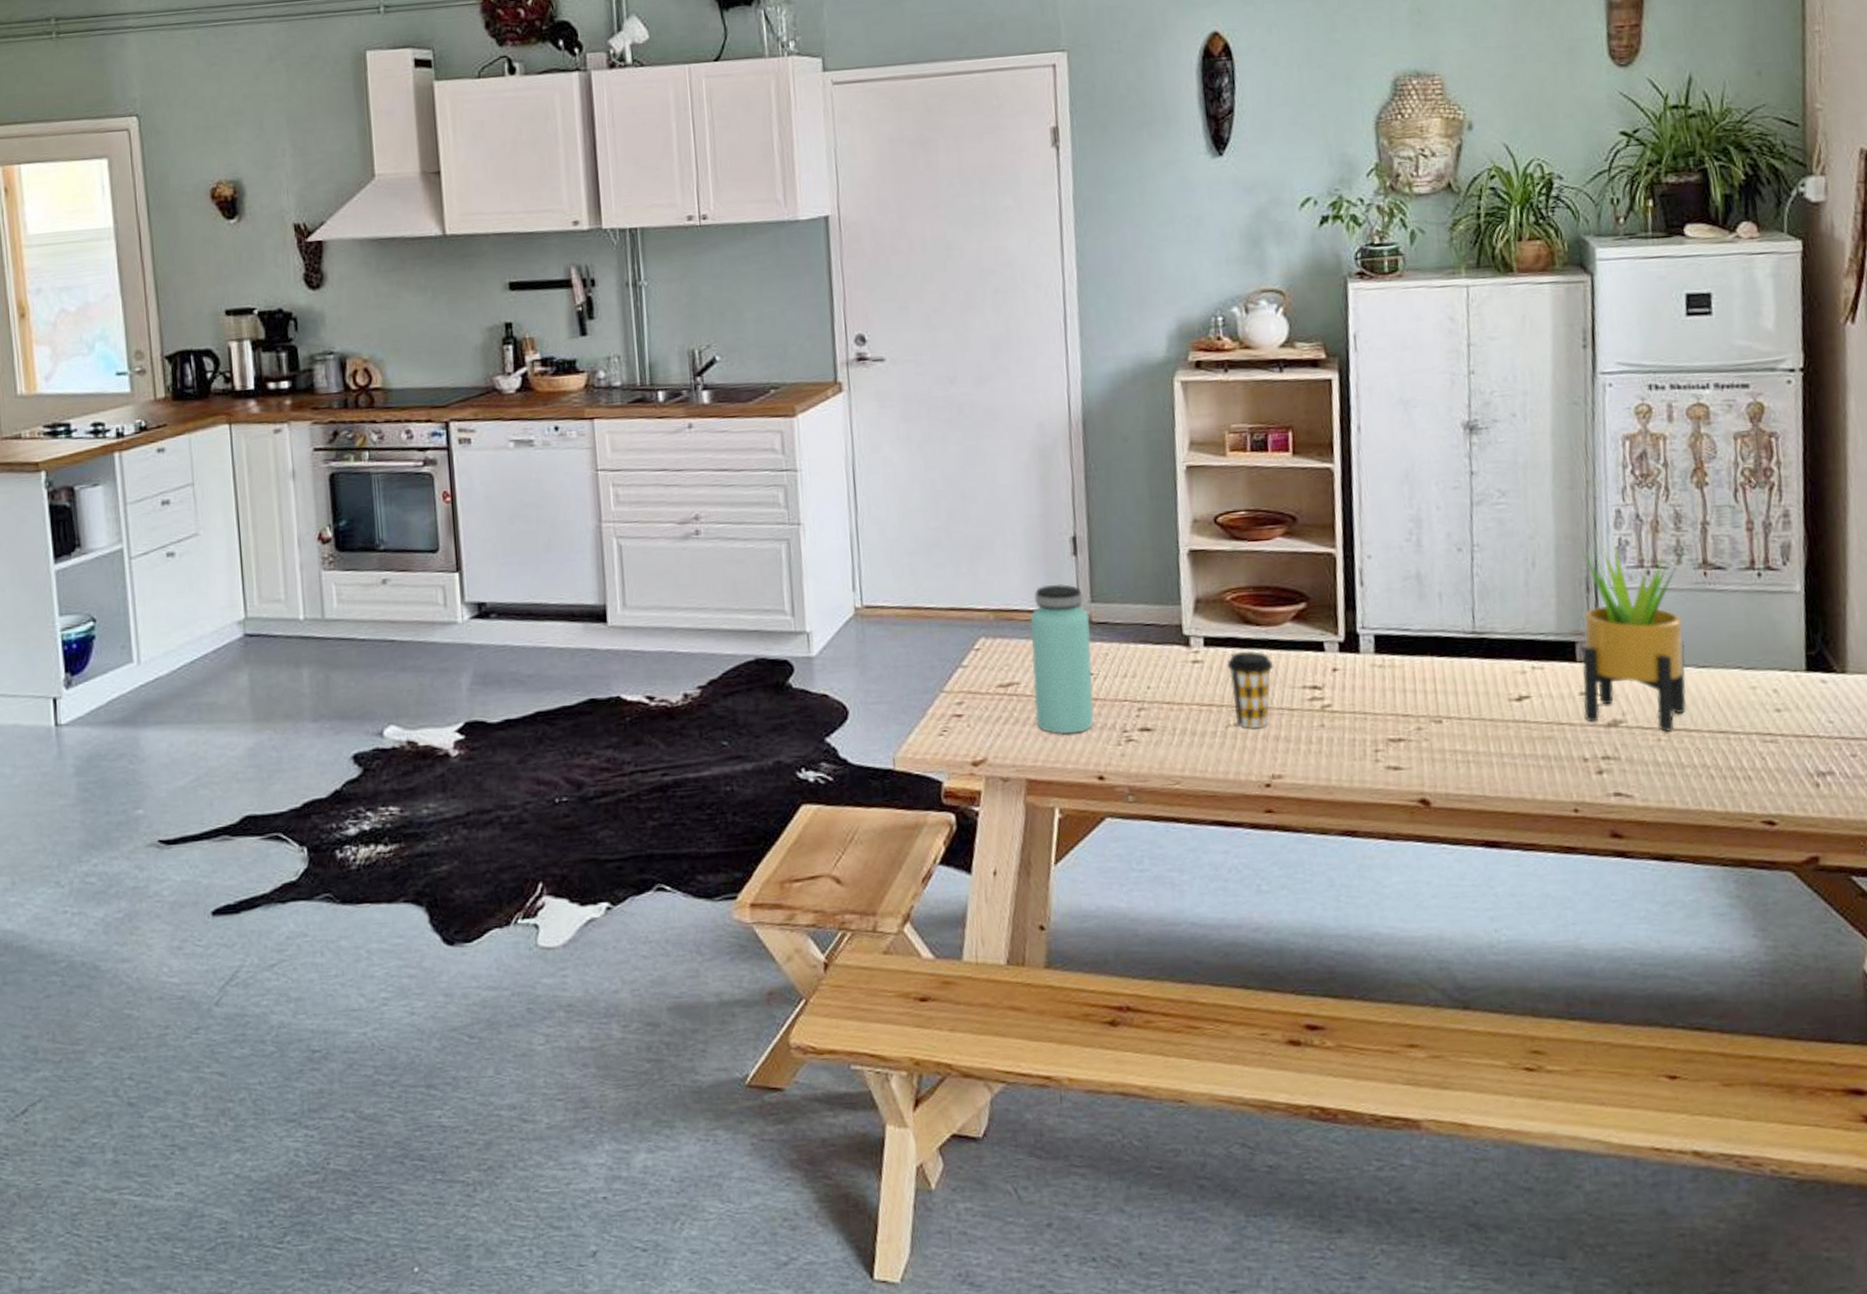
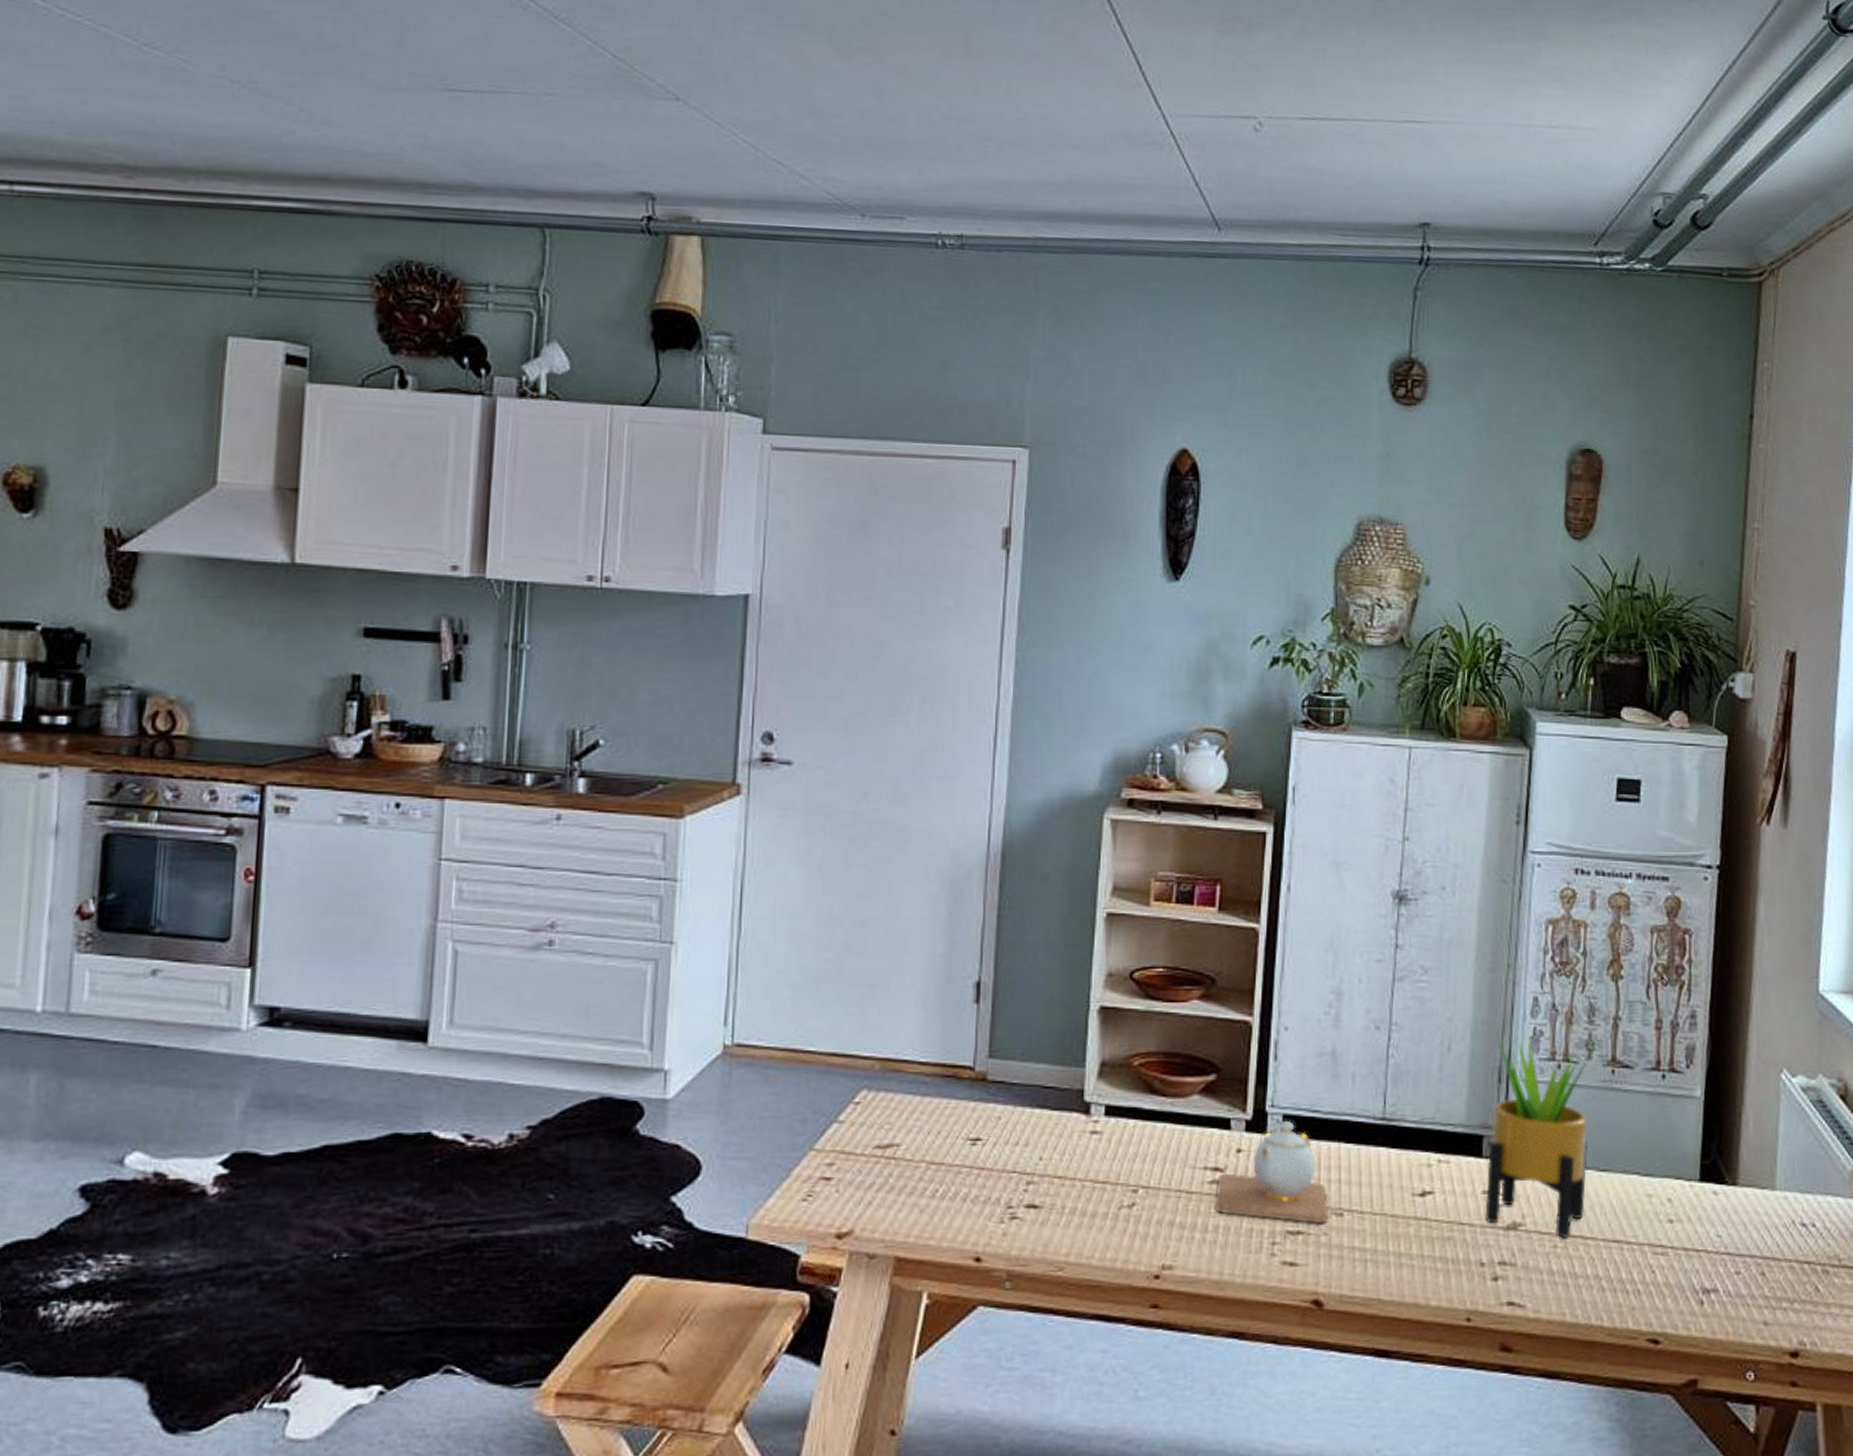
bottle: present [1030,583,1094,735] -> none [913,1034,985,1207]
coffee cup: present [1227,651,1274,729] -> none [1127,1124,1176,1213]
teapot: none [1316,640,1428,732] -> present [1215,1121,1329,1224]

